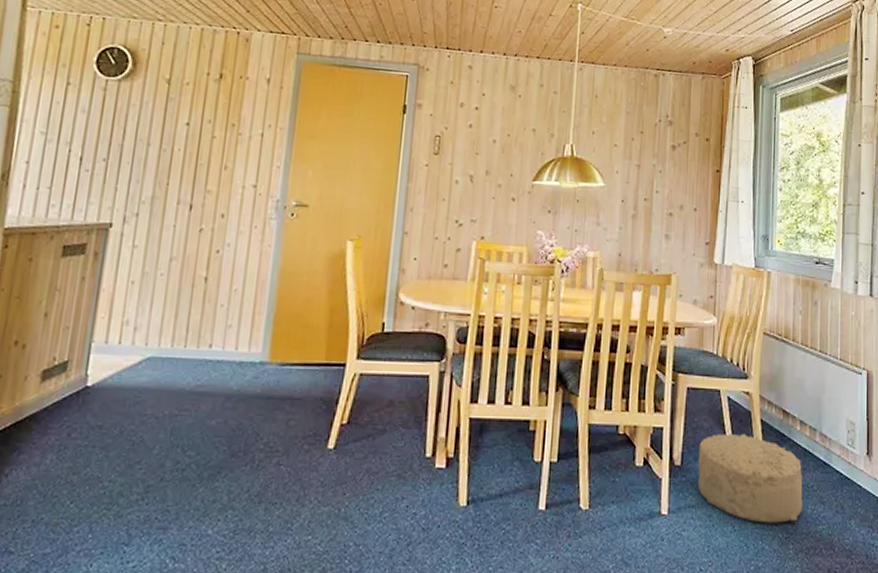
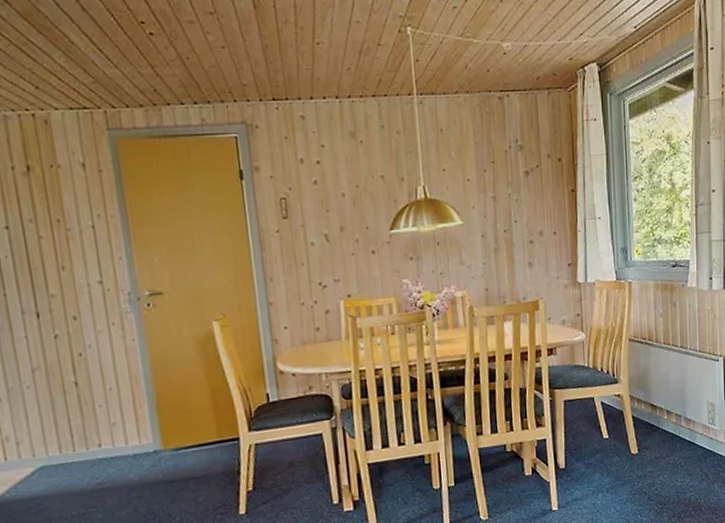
pouf: present [697,433,803,523] -> none [579,430,673,502]

